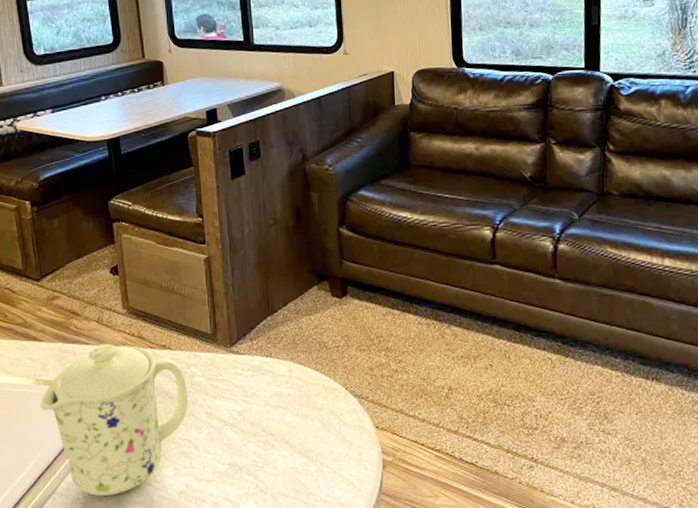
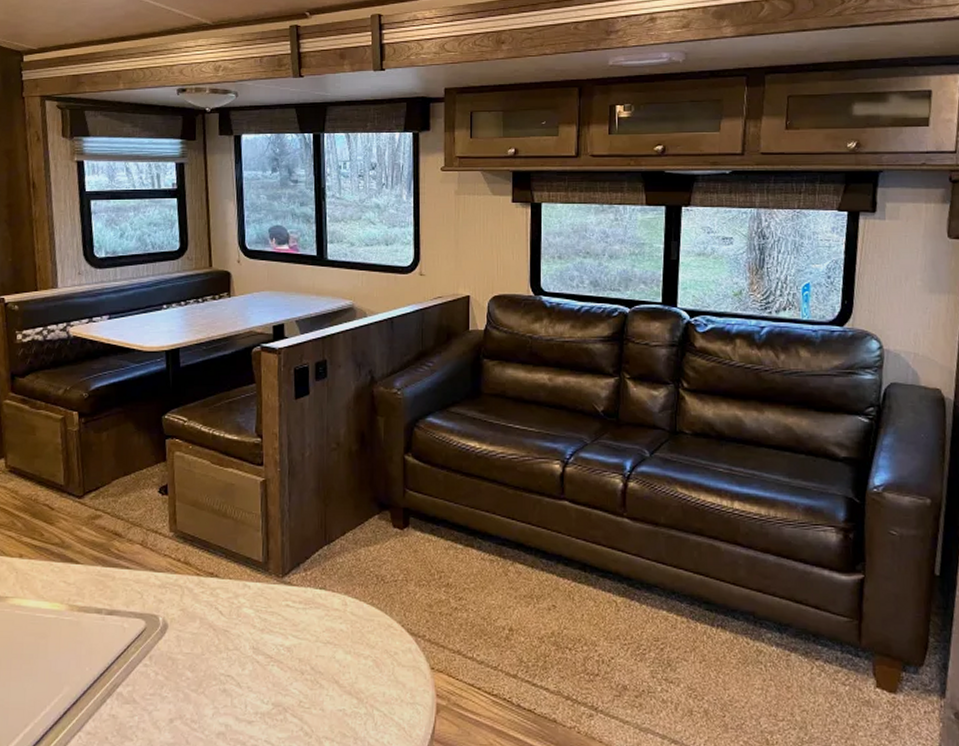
mug: present [40,343,188,496] -> none [72,568,233,736]

